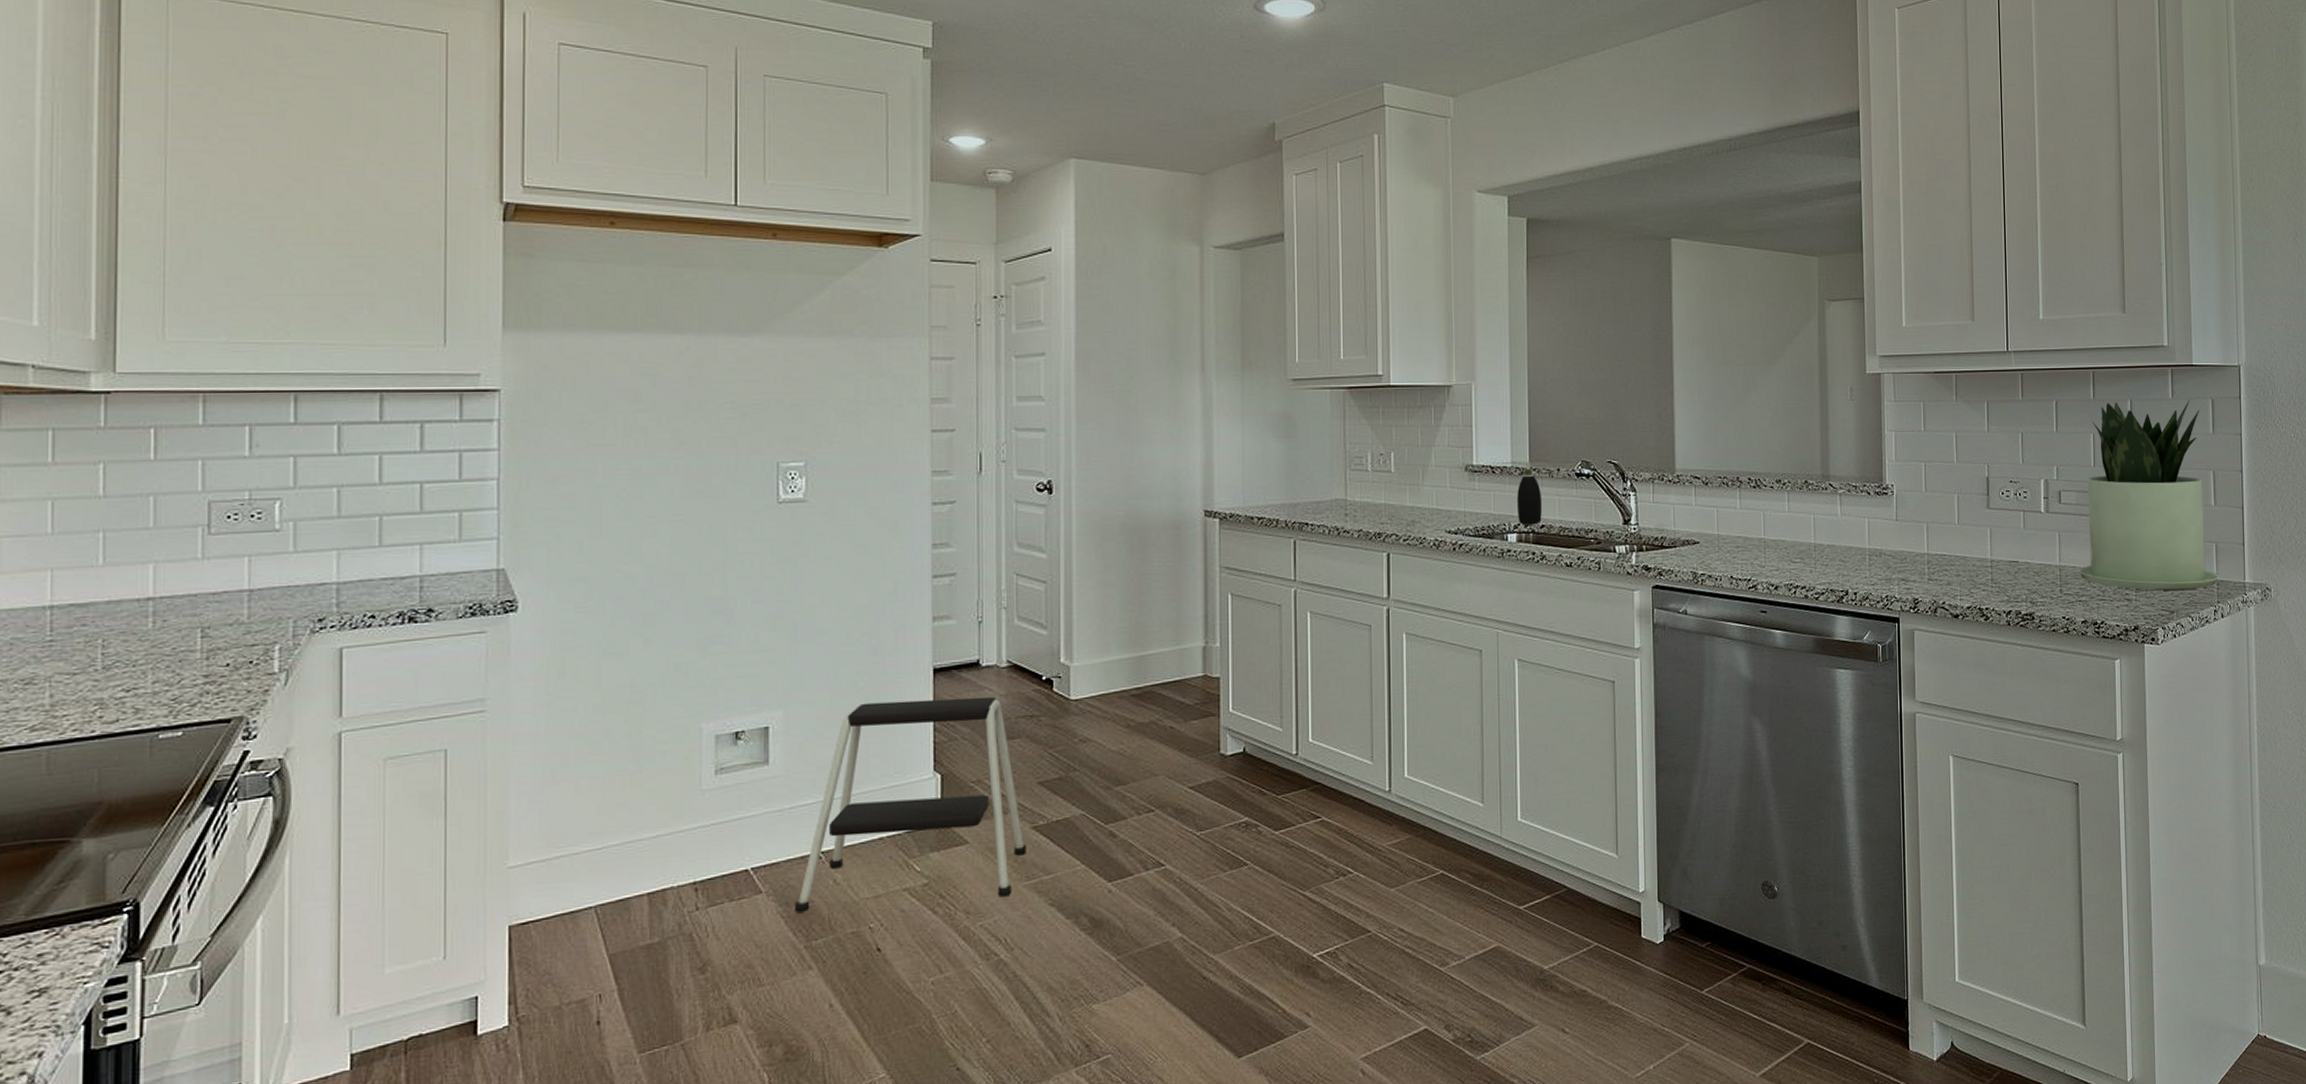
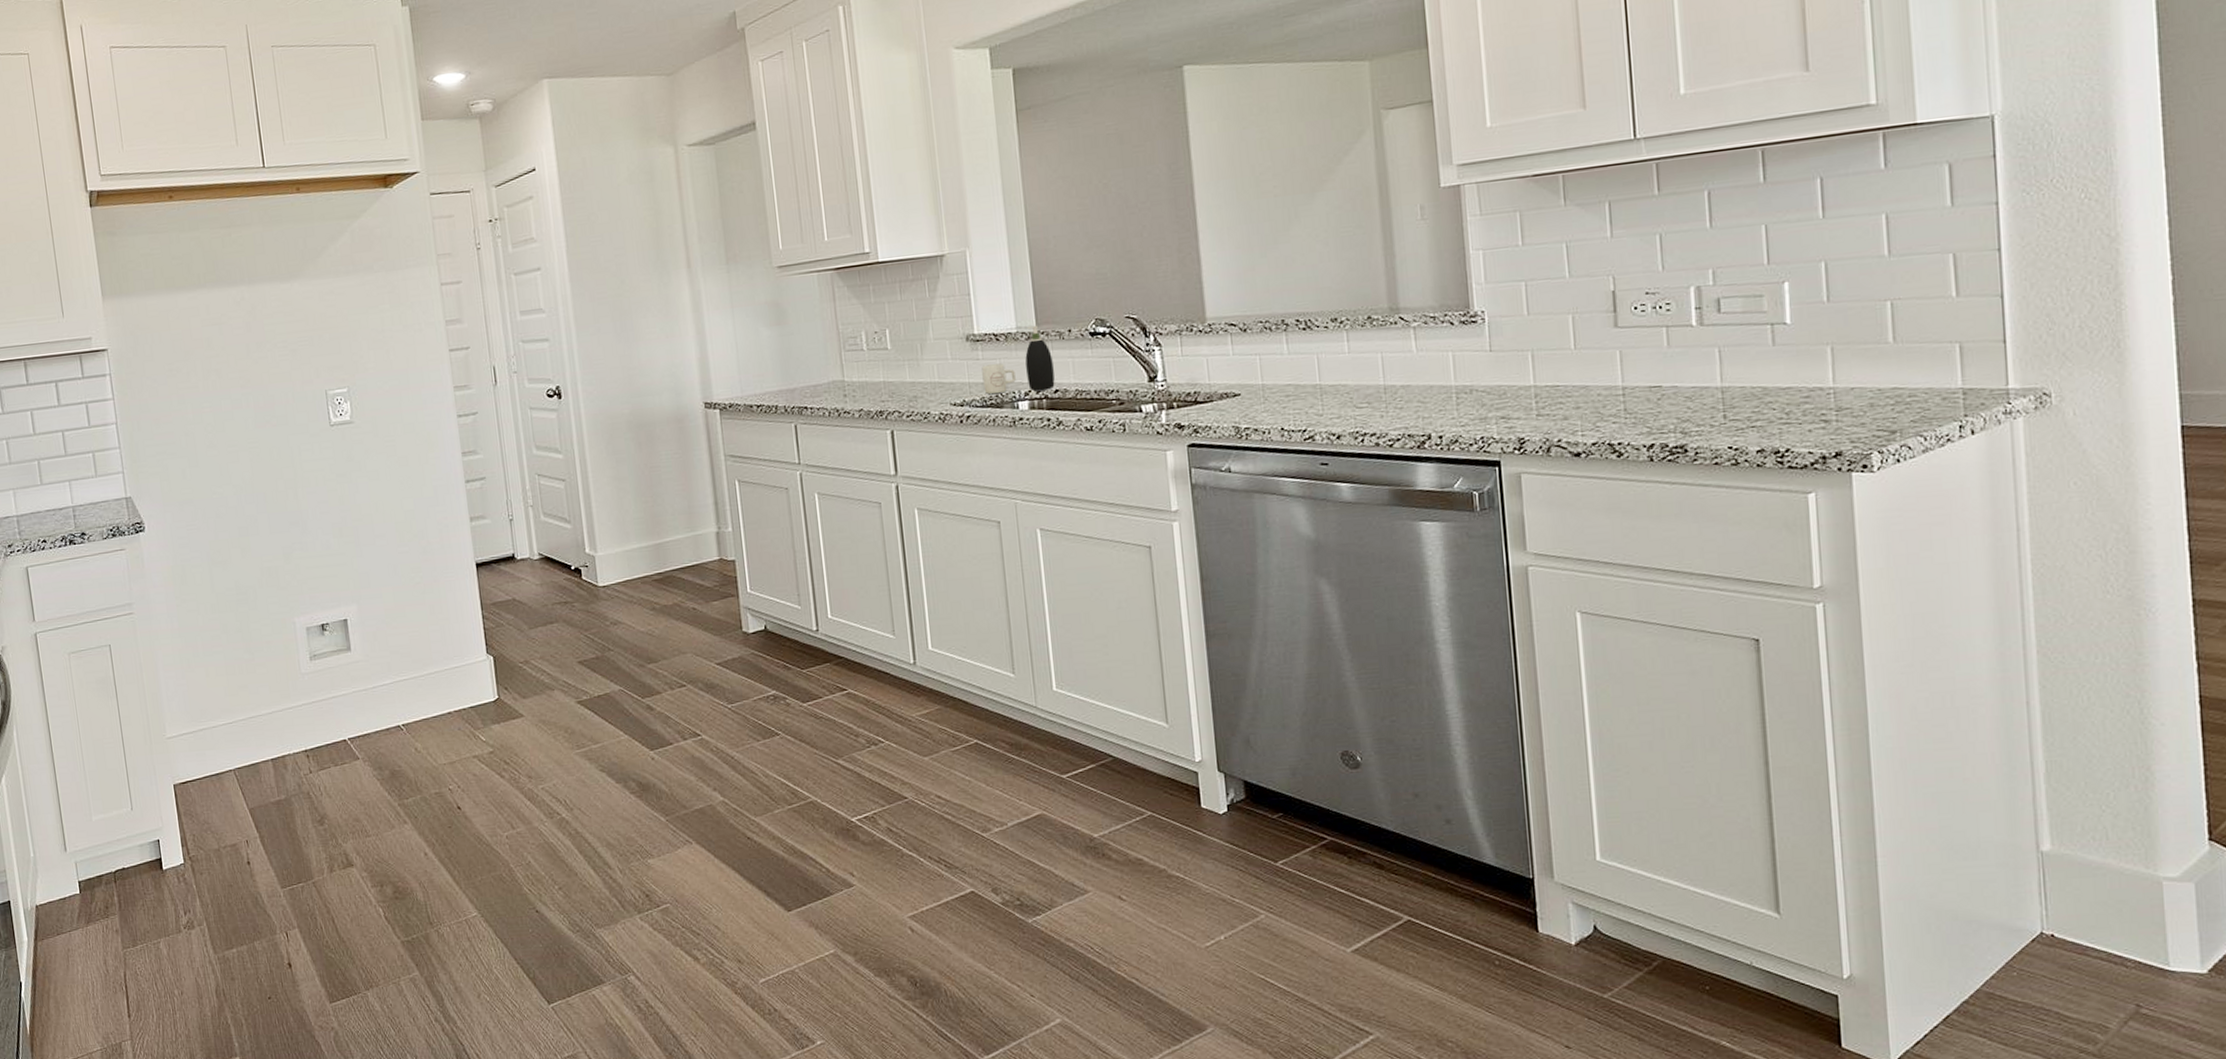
step stool: present [794,696,1027,912] -> none [385,586,575,776]
mug: none [1477,495,1507,525] -> present [982,363,1016,395]
planter: present [2078,399,2221,591] -> none [1748,167,1969,409]

